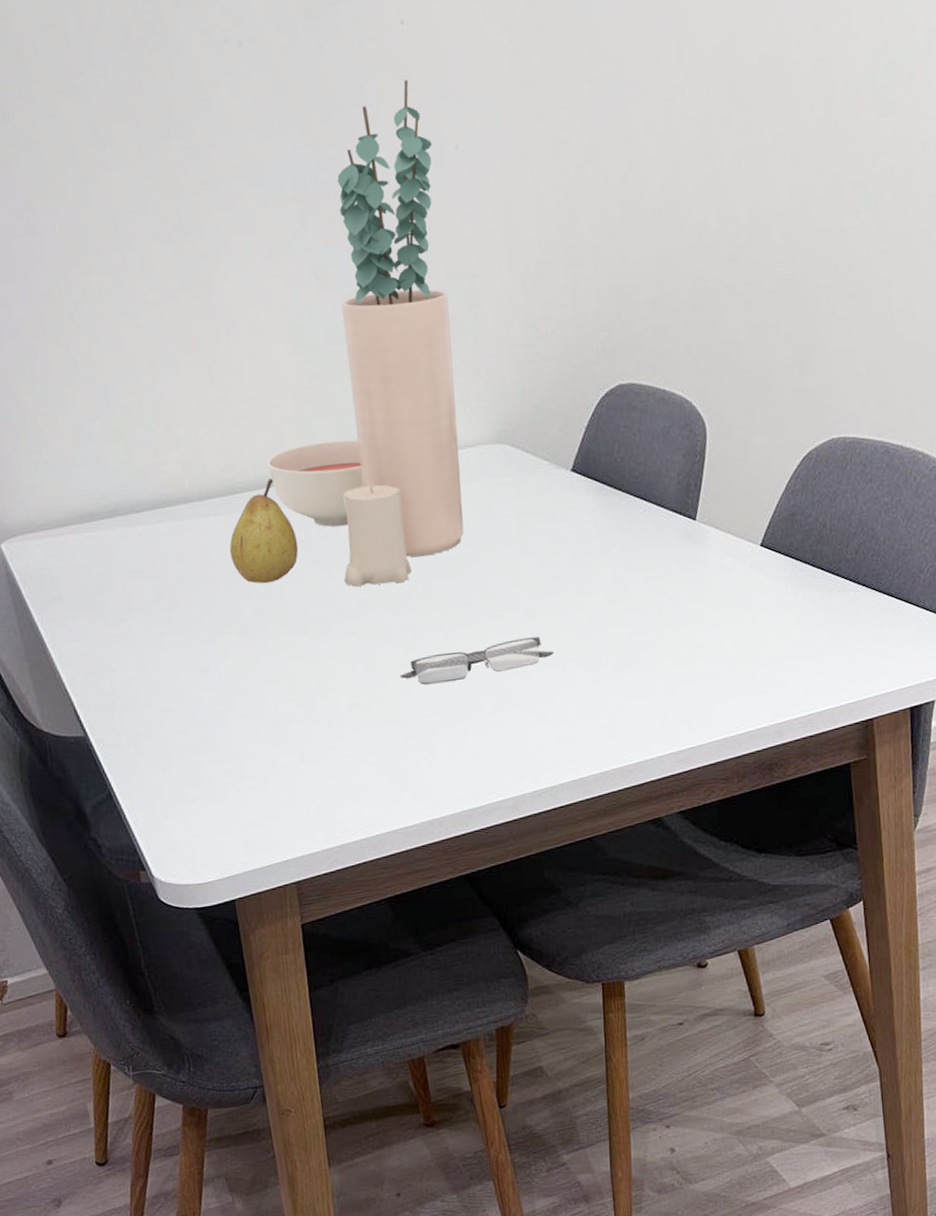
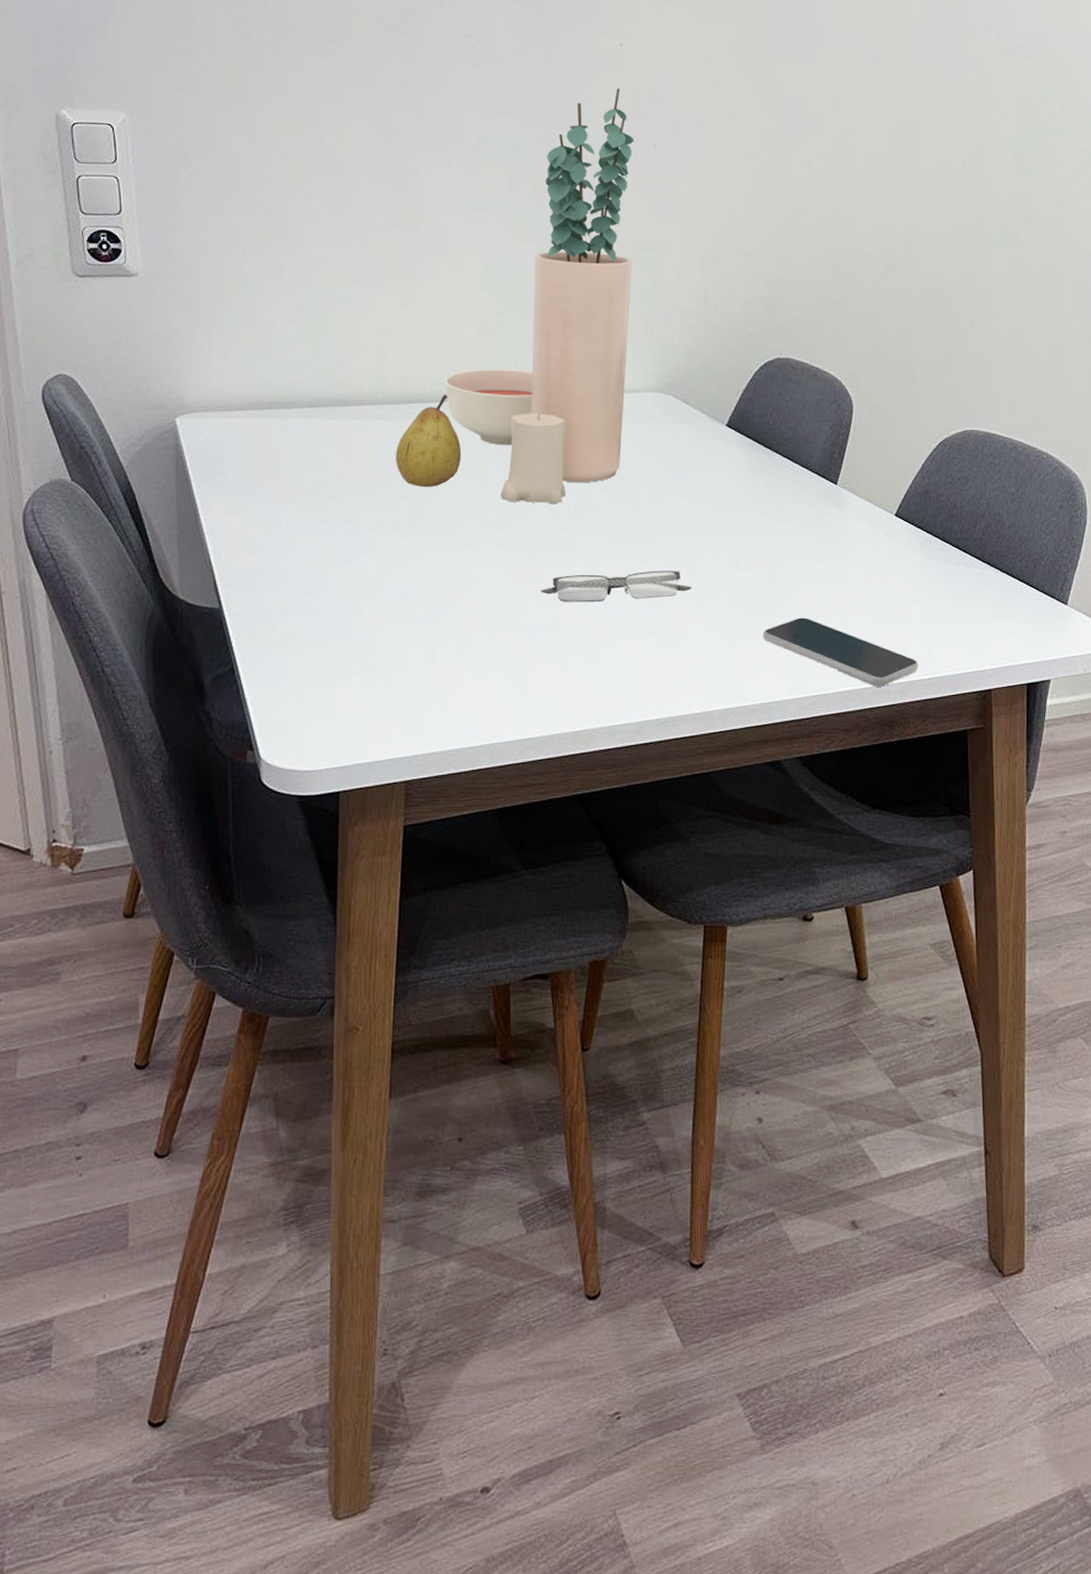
mobile phone: none [631,668,796,731] -> present [763,617,919,687]

